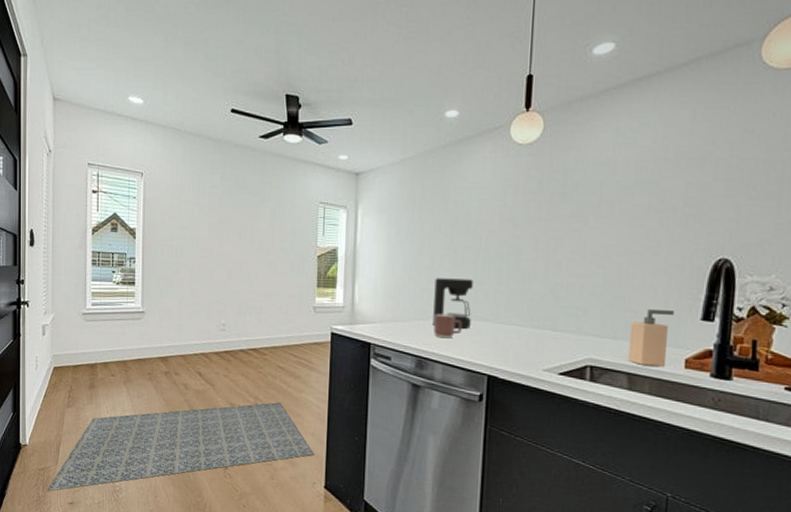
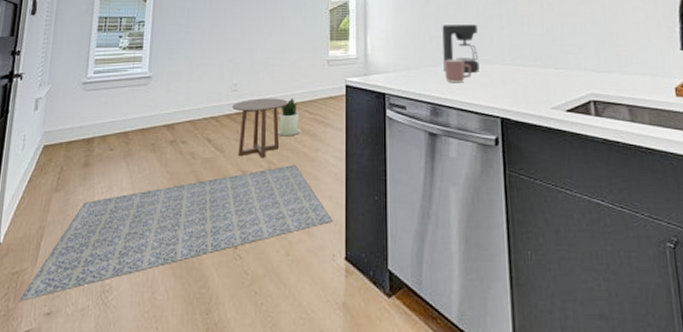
side table: none [221,339,274,394] -> present [232,98,288,158]
planter: none [264,341,287,377] -> present [277,98,301,137]
soap dispenser: present [628,309,675,366] -> none [622,43,658,96]

